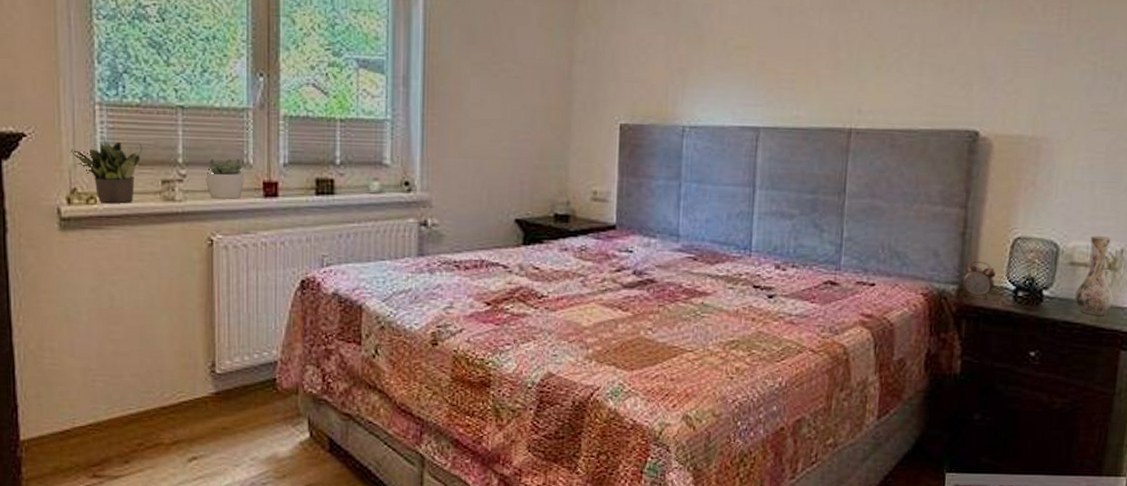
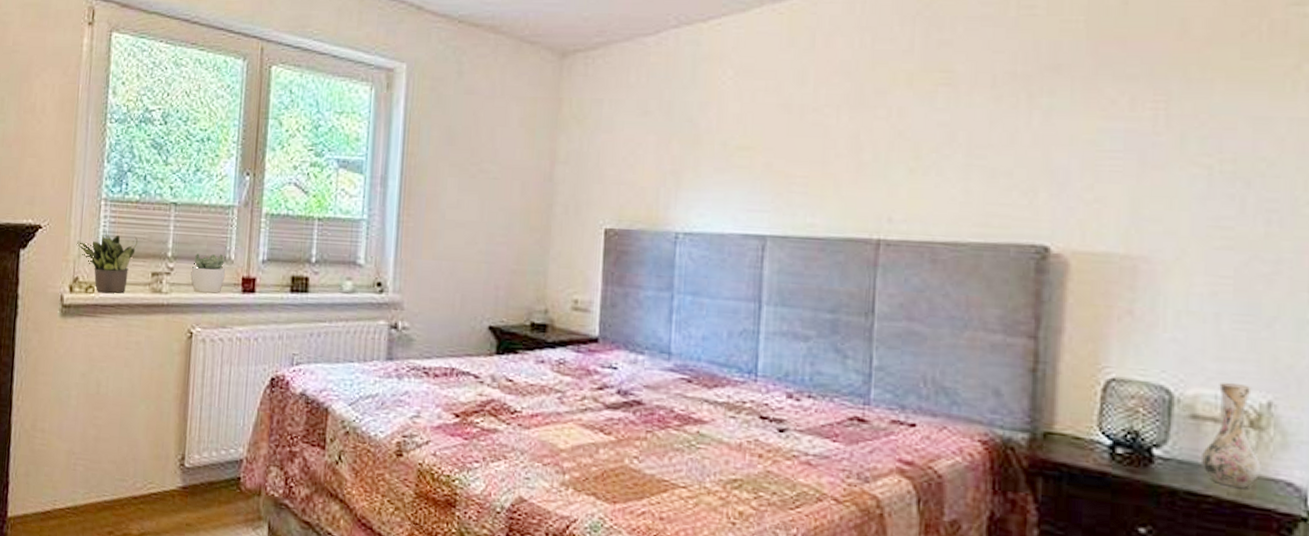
alarm clock: present [962,261,996,300] -> none [1035,404,1082,455]

